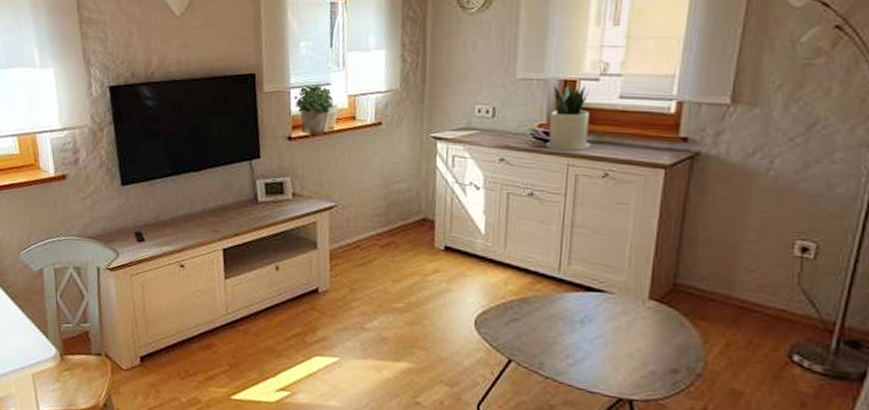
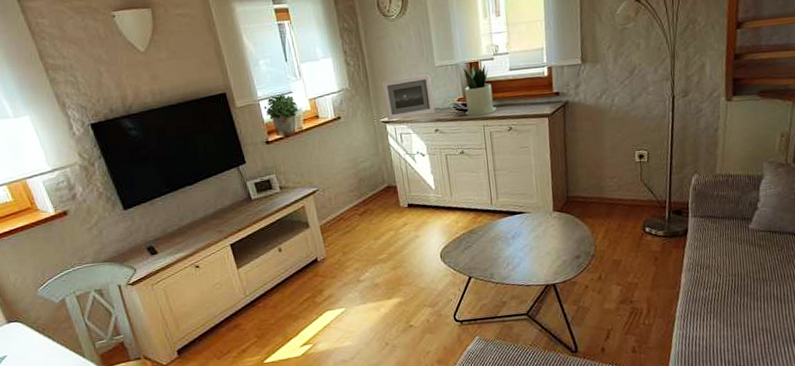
picture frame: none [440,86,507,138] -> present [381,74,436,121]

